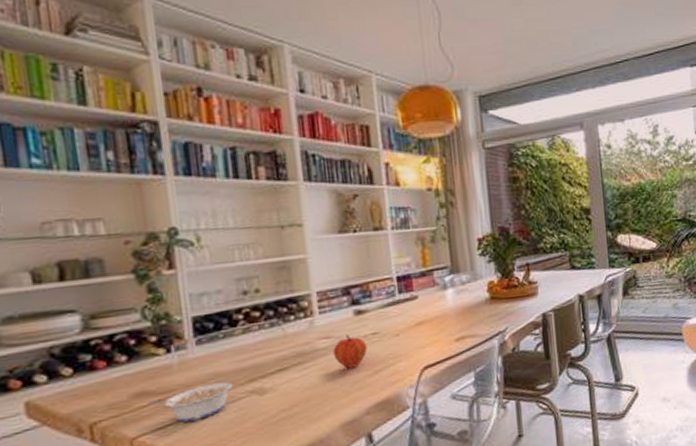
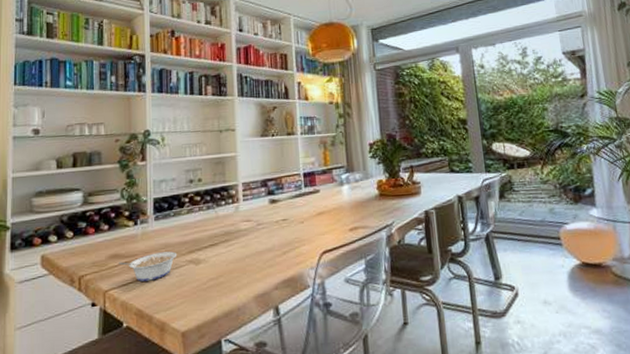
fruit: present [333,335,368,369] -> none [252,219,278,248]

